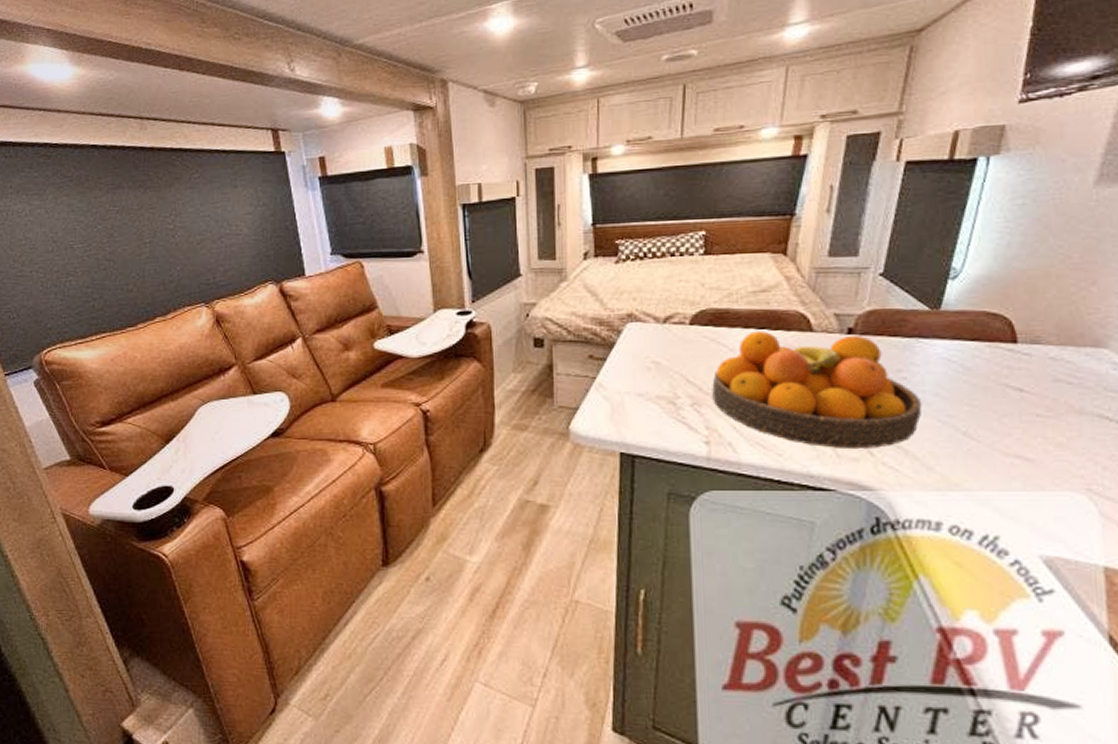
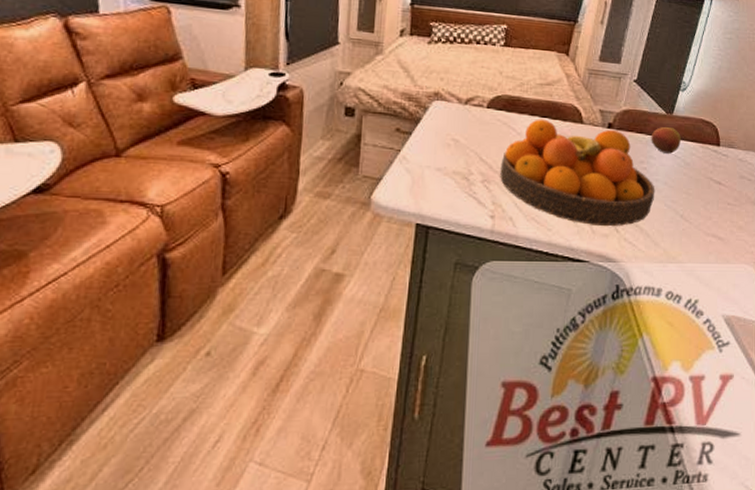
apple: none [910,326,955,358] -> present [651,127,681,154]

